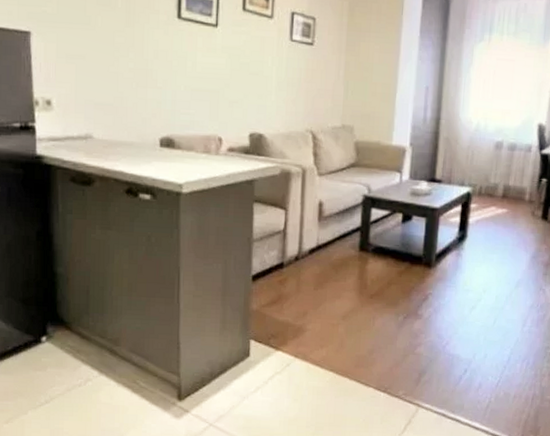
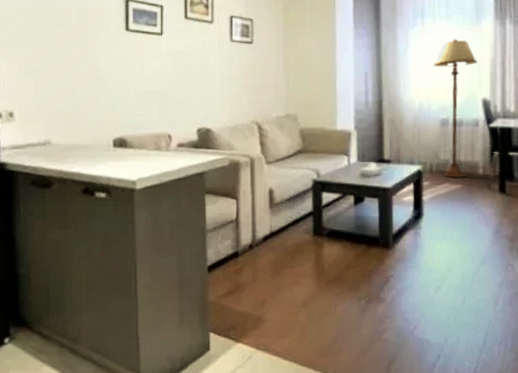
floor lamp: none [491,58,539,202] -> present [434,38,477,177]

